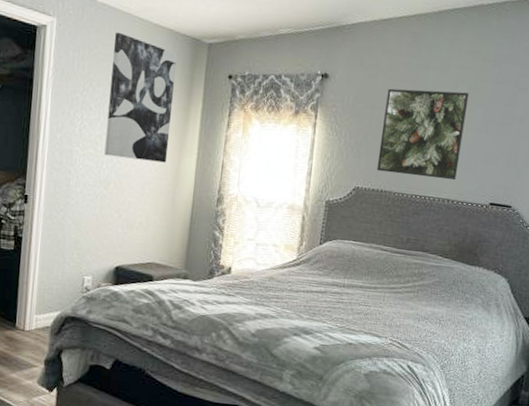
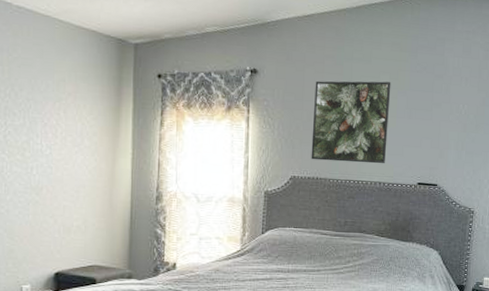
wall art: present [104,32,178,163] -> none [33,35,104,165]

